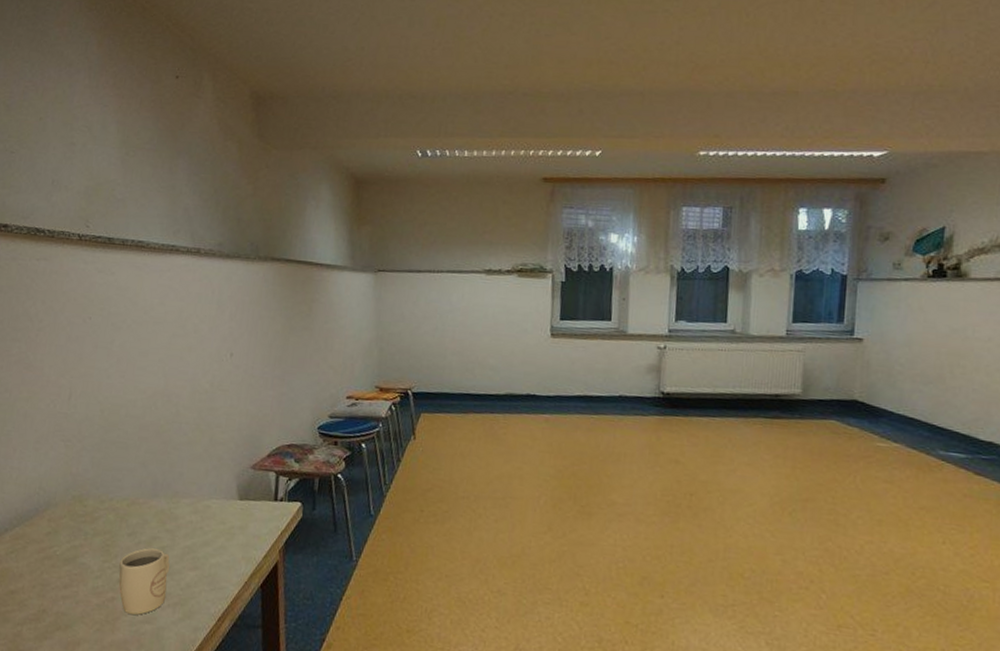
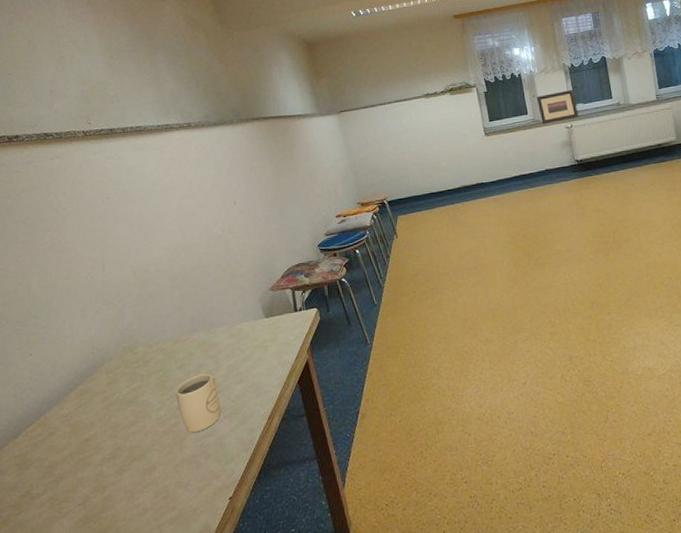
picture frame: none [626,300,678,338] -> present [536,90,579,125]

